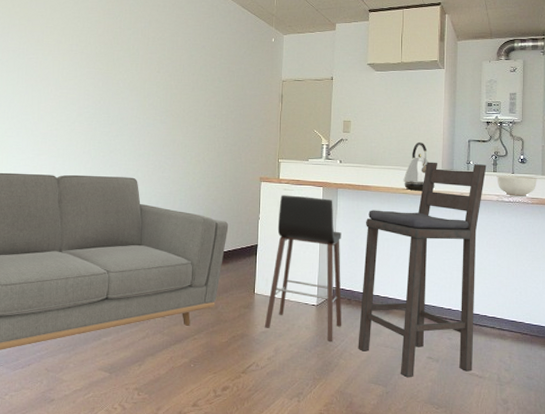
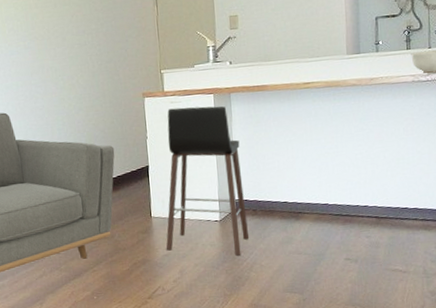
bar stool: present [358,162,487,378] -> none [264,42,399,282]
kettle: present [403,141,435,191] -> none [303,27,340,84]

